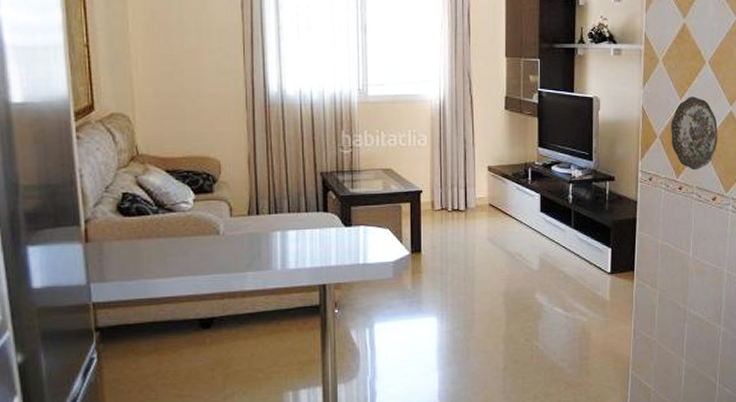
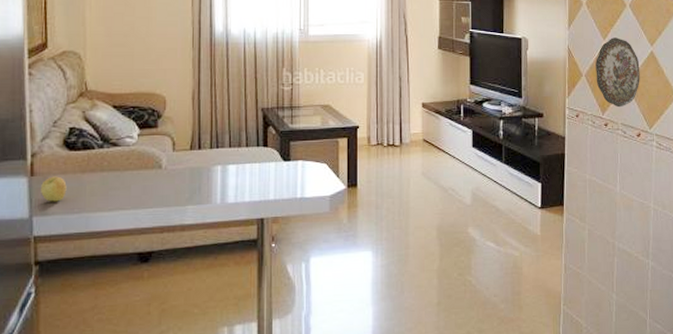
apple: none [97,242,123,268] -> present [41,176,67,202]

